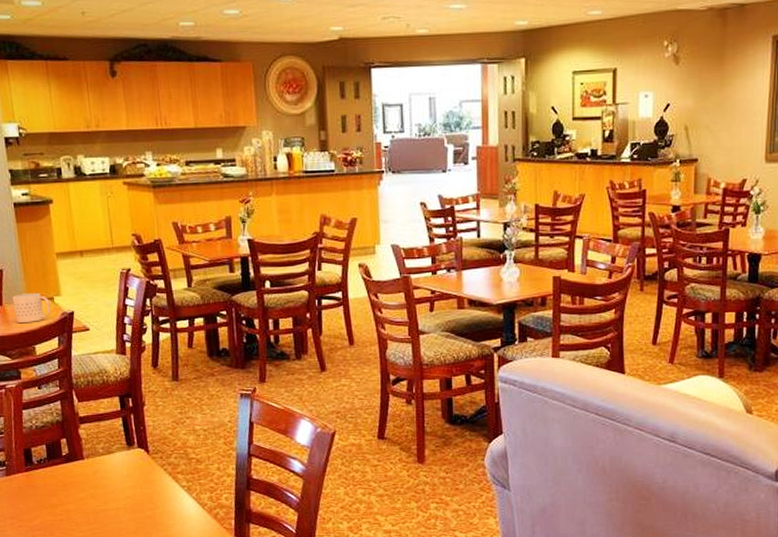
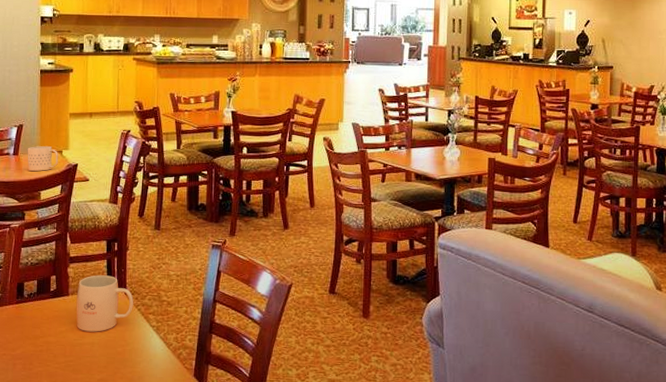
mug: none [92,434,159,497] -> present [76,275,134,332]

